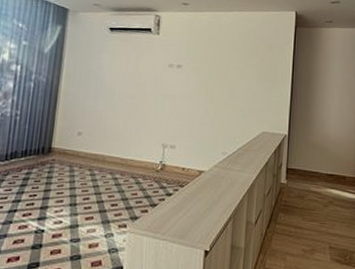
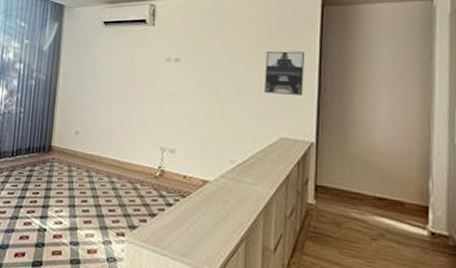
wall art: none [251,61,282,98] -> present [265,51,304,95]

